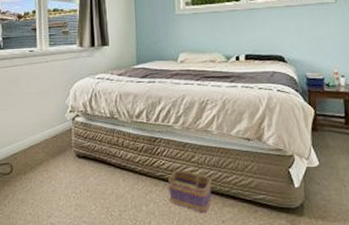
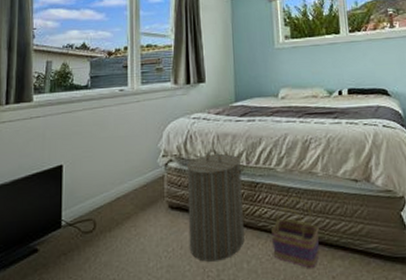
laundry hamper: none [92,107,145,203] -> present [186,149,245,262]

